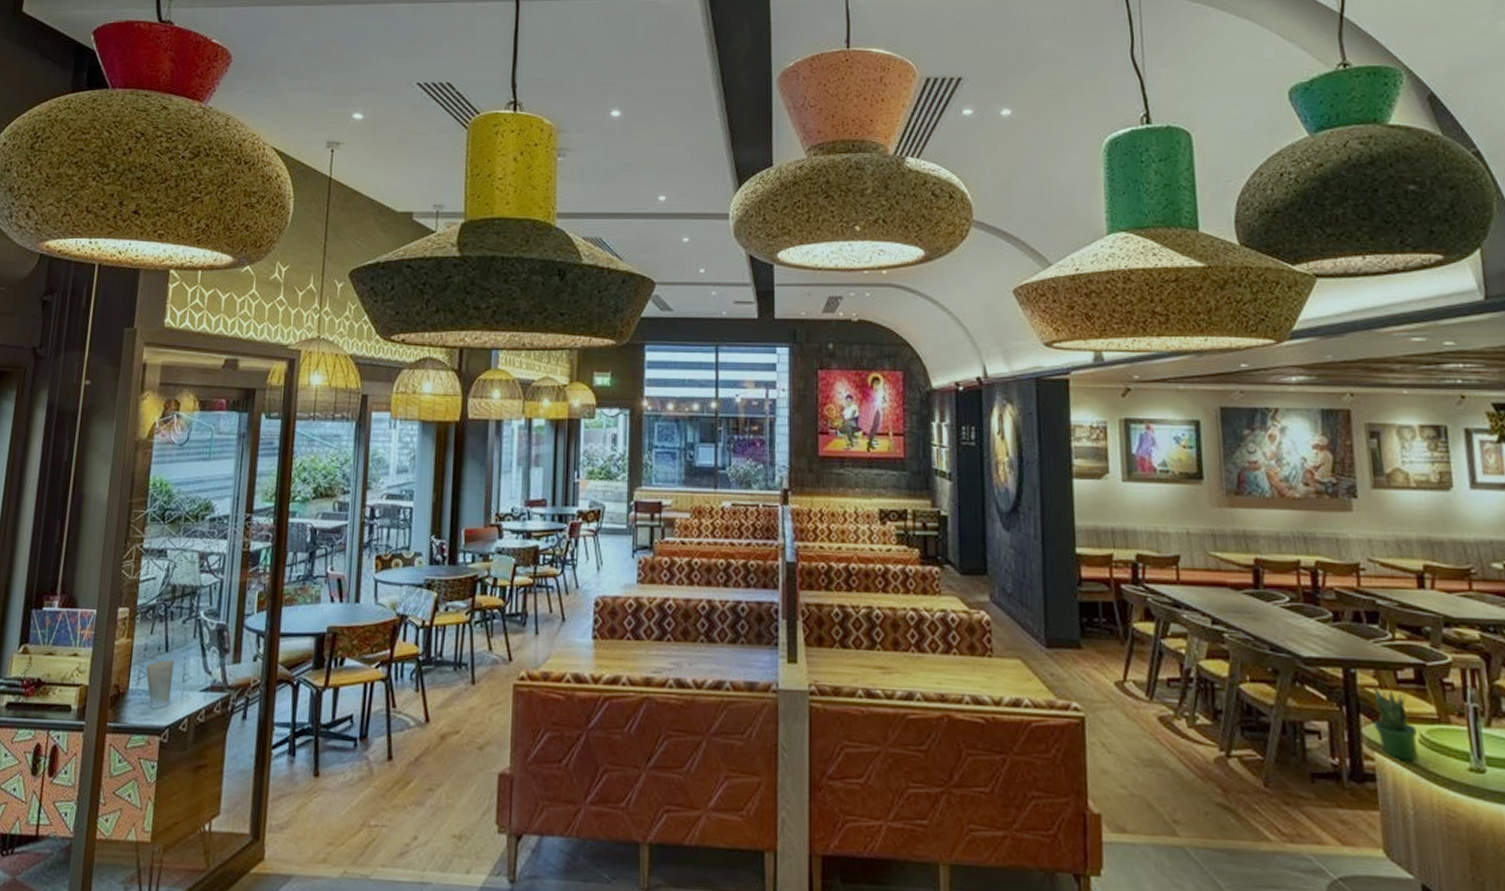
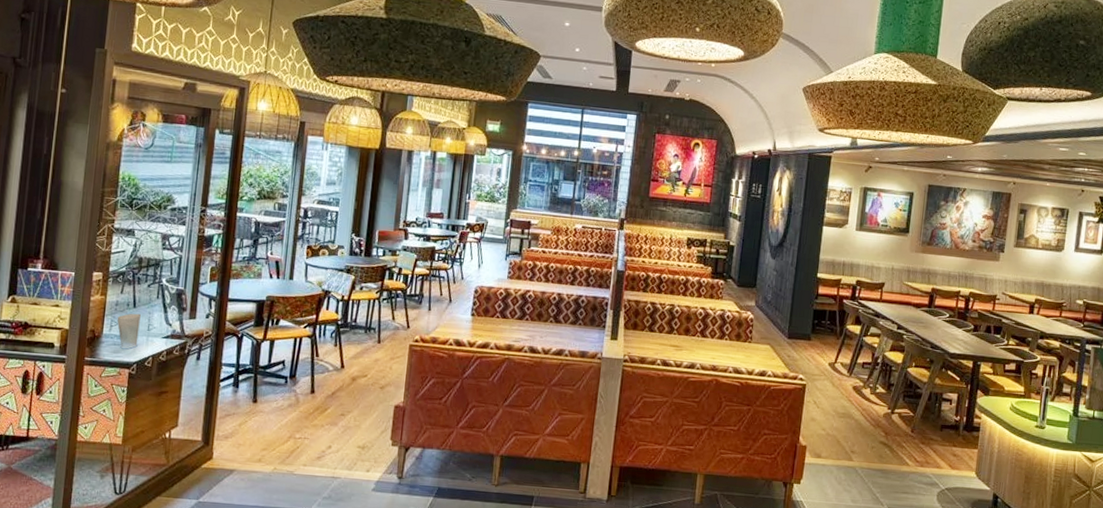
planter: present [1373,684,1419,761] -> none [984,372,1010,420]

